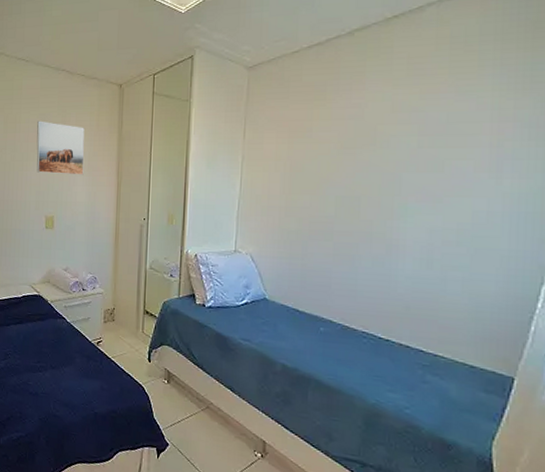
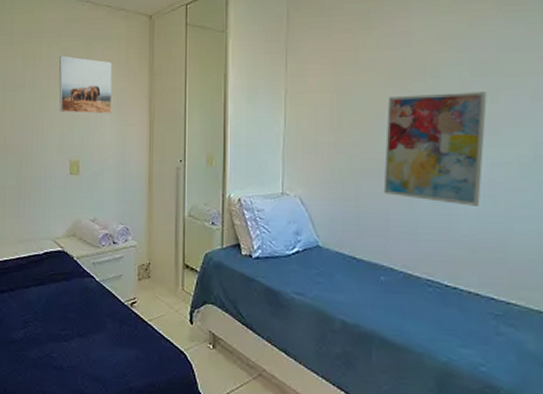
wall art: none [328,162,432,268] -> present [383,92,487,206]

